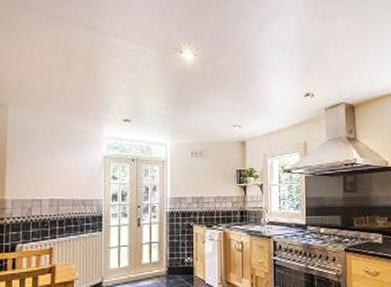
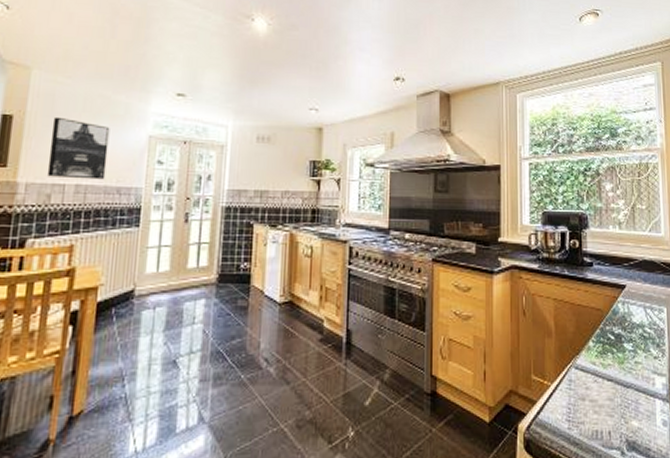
wall art: none [27,144,73,195] -> present [46,116,110,180]

